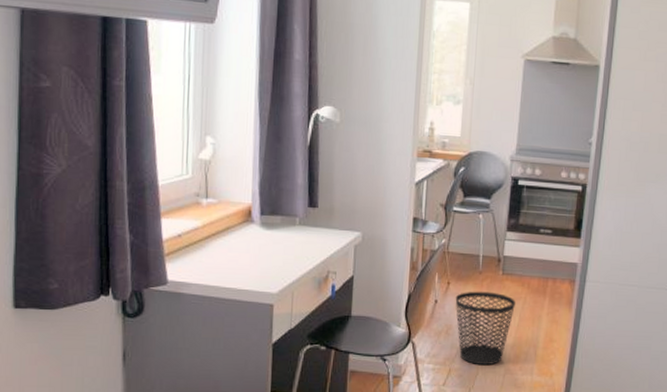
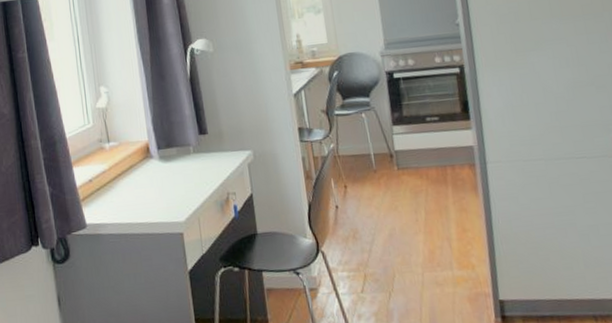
wastebasket: present [455,291,515,366] -> none [355,189,418,267]

